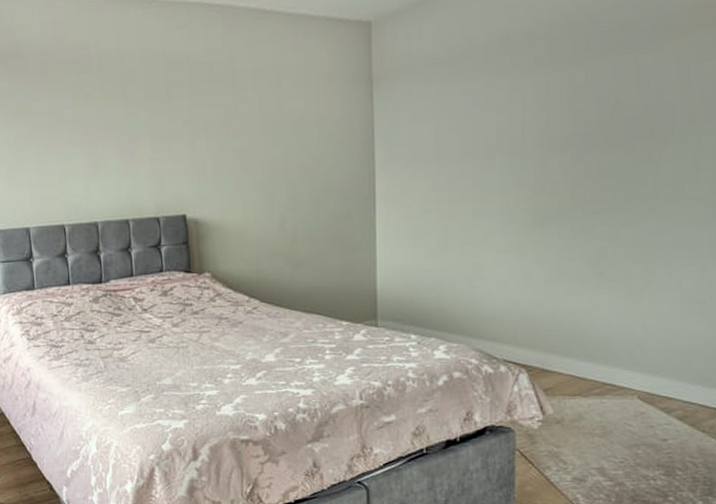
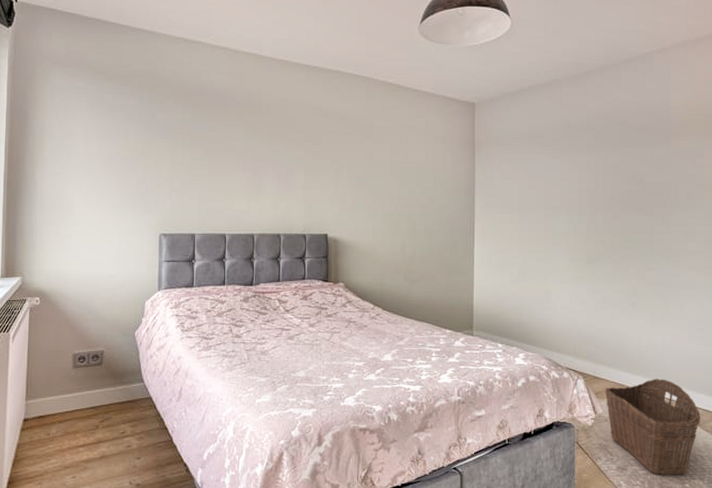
wicker basket: none [556,367,695,488] -> present [604,378,701,476]

